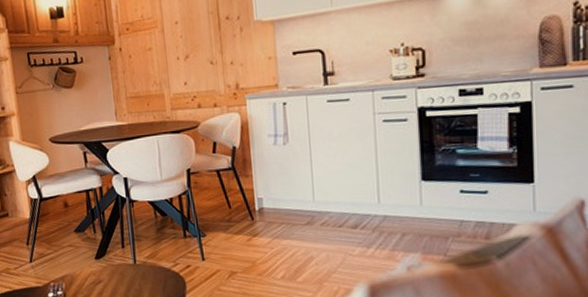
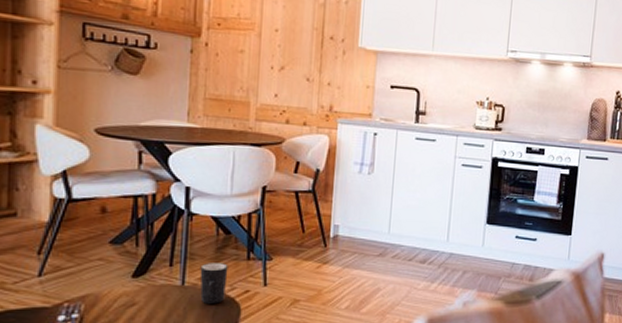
mug: none [146,242,171,279] -> present [199,263,228,304]

